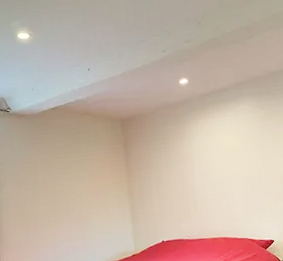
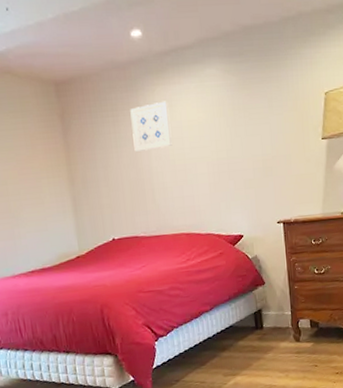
wall art: none [178,131,212,171] -> present [130,101,173,152]

